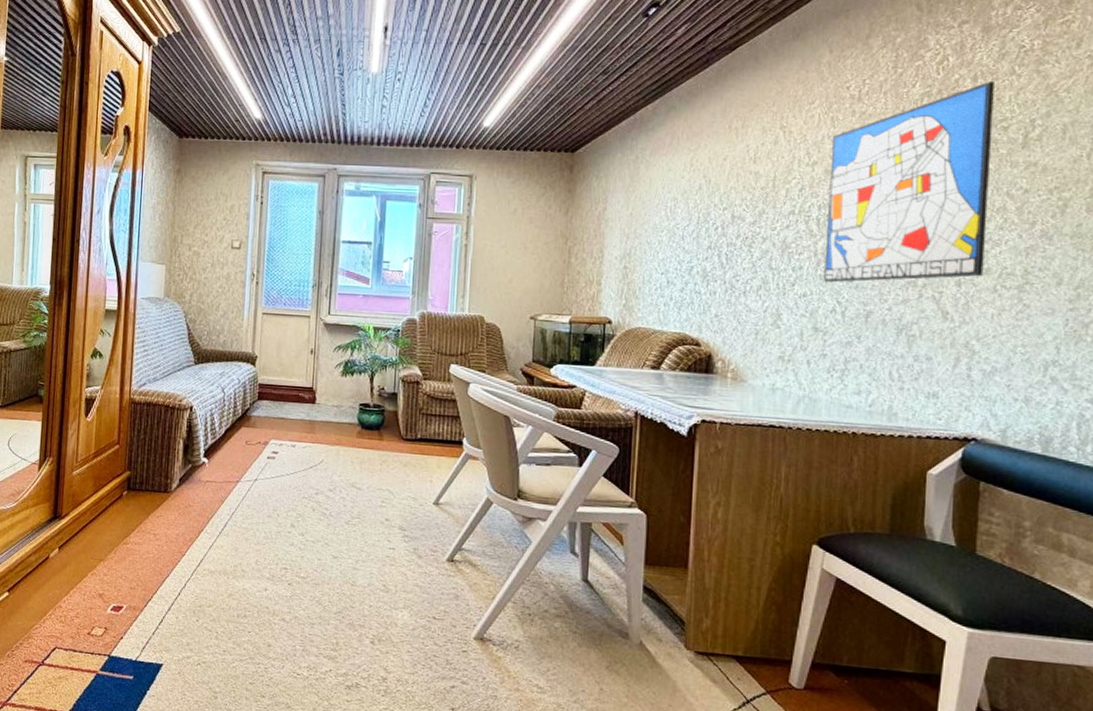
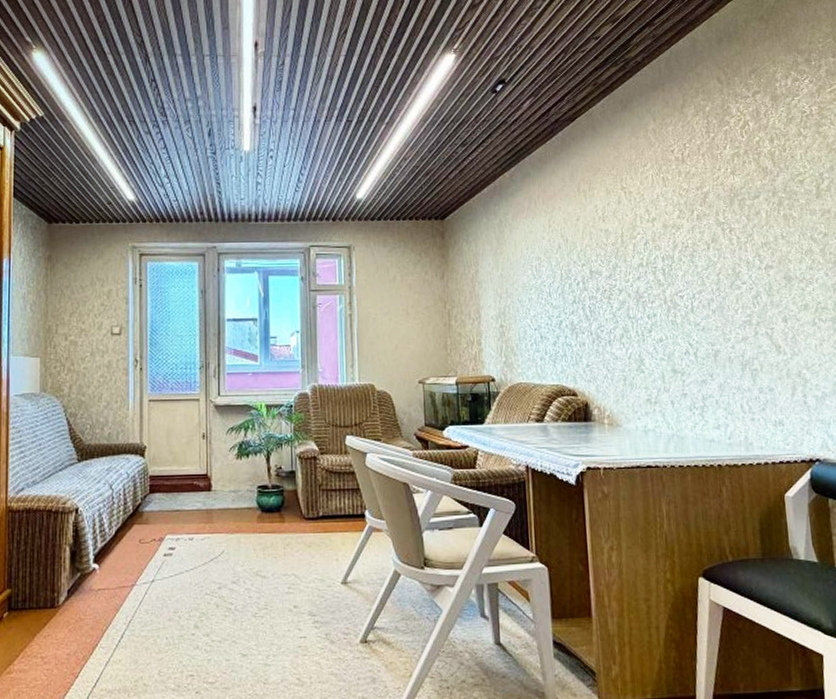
wall art: present [824,82,994,283] -> none [666,142,803,327]

